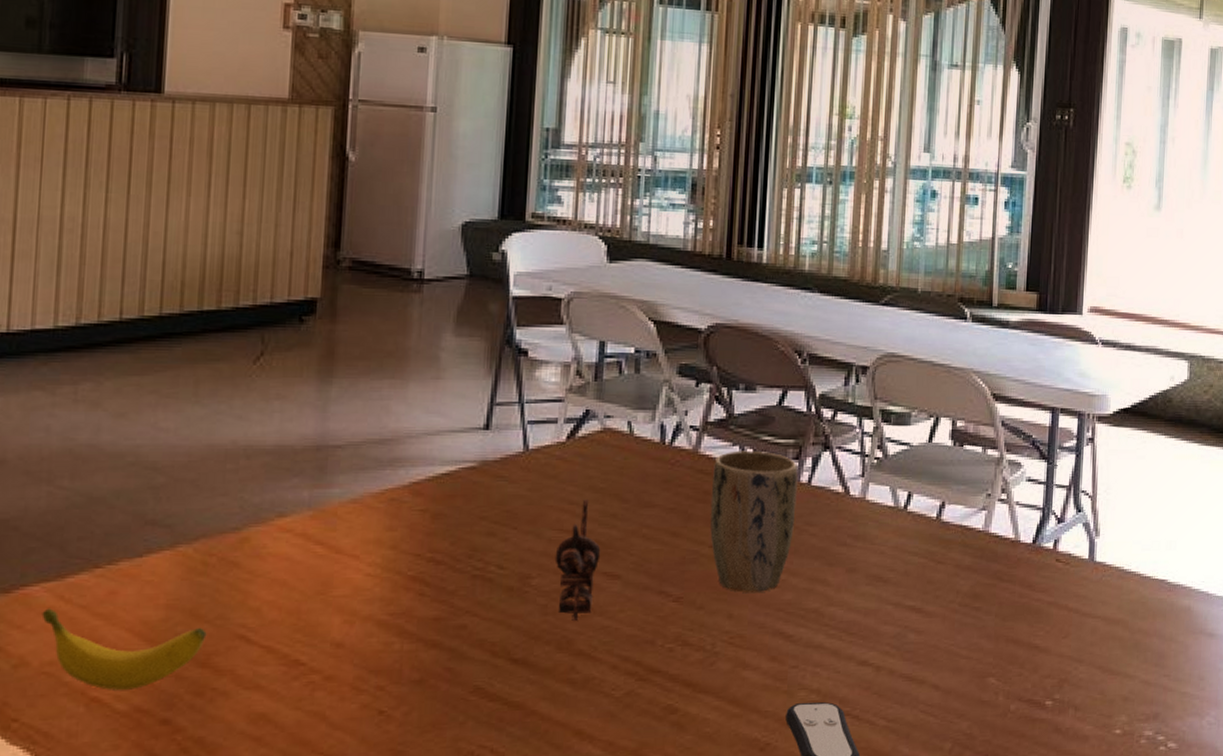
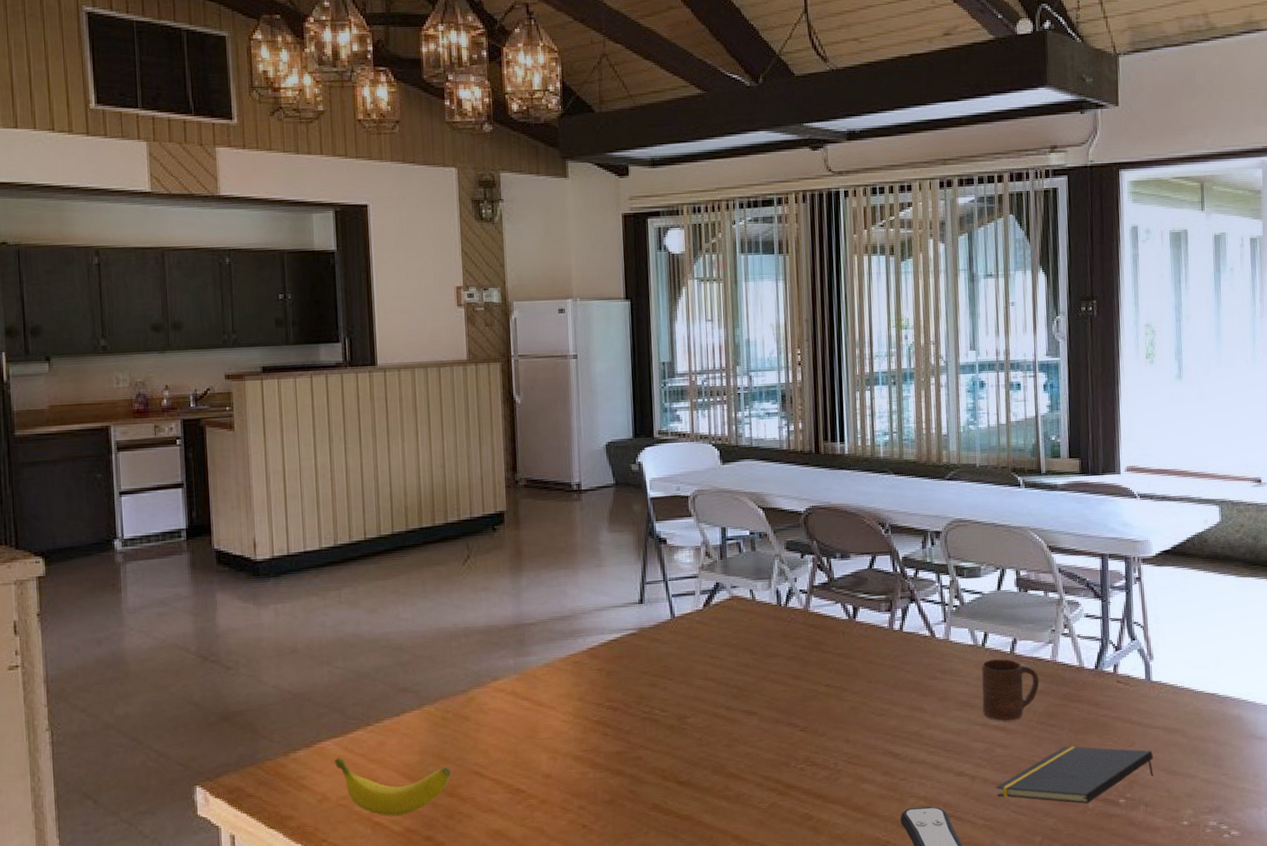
teapot: present [555,499,601,621] -> none [703,653,739,750]
plant pot: present [710,450,798,593] -> none [821,606,892,721]
cup: none [897,526,967,601] -> present [982,659,1039,721]
notepad: none [904,634,1089,705] -> present [996,746,1154,804]

